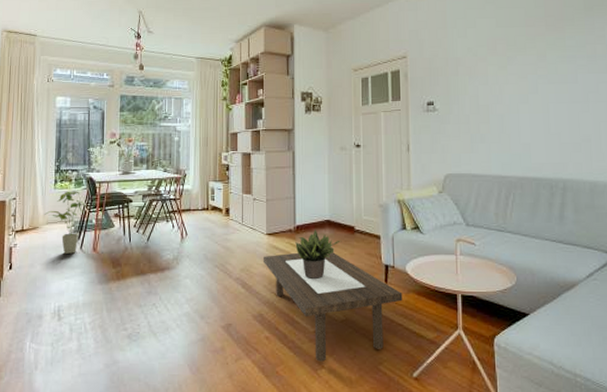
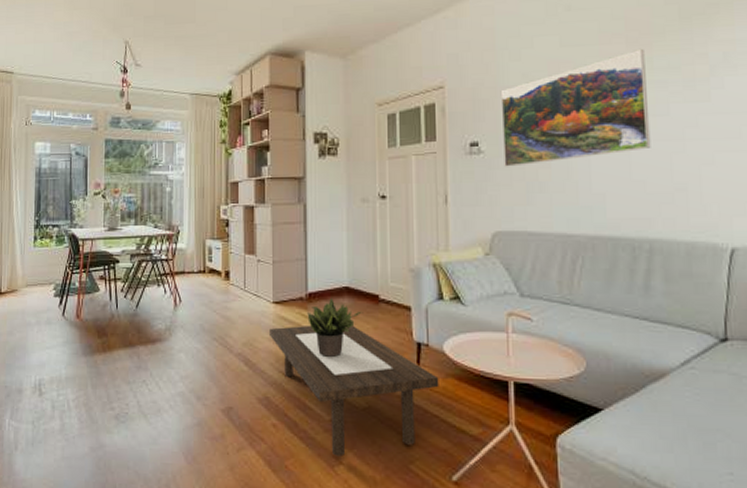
house plant: present [44,191,86,254] -> none [23,249,68,321]
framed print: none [451,30,564,122] -> present [500,48,651,167]

